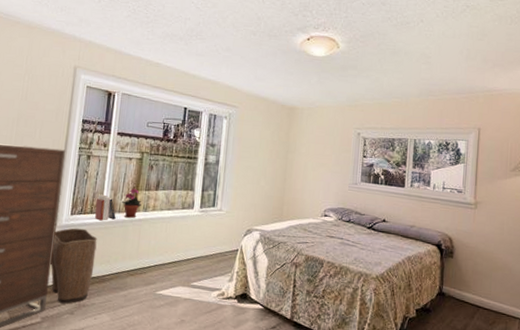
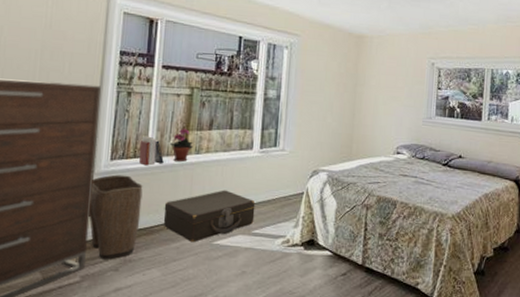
suitcase: none [113,244,195,292] -> present [163,190,256,243]

